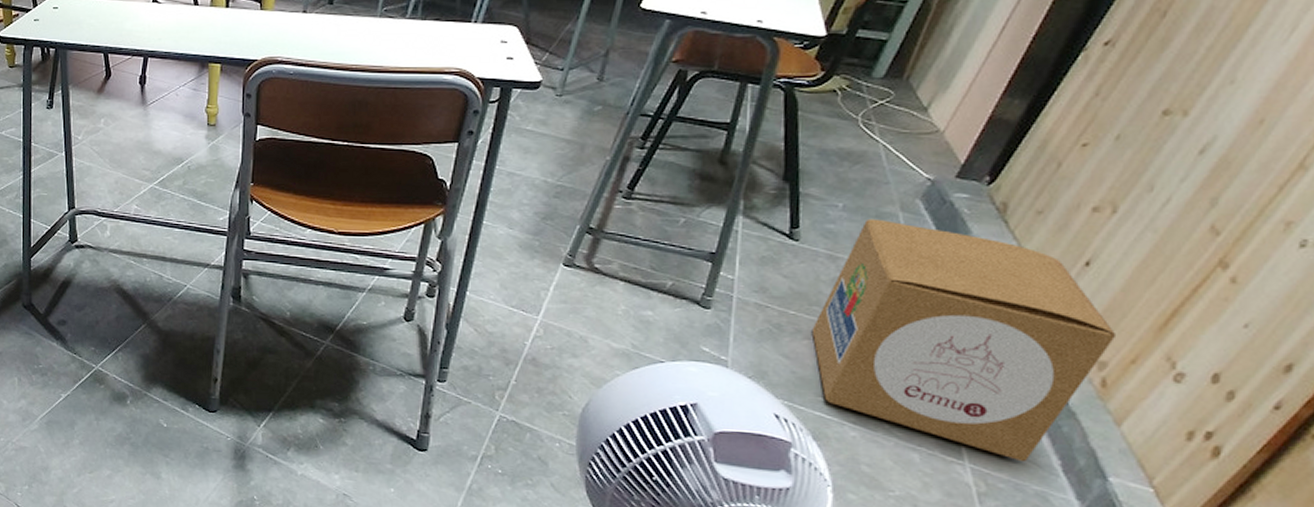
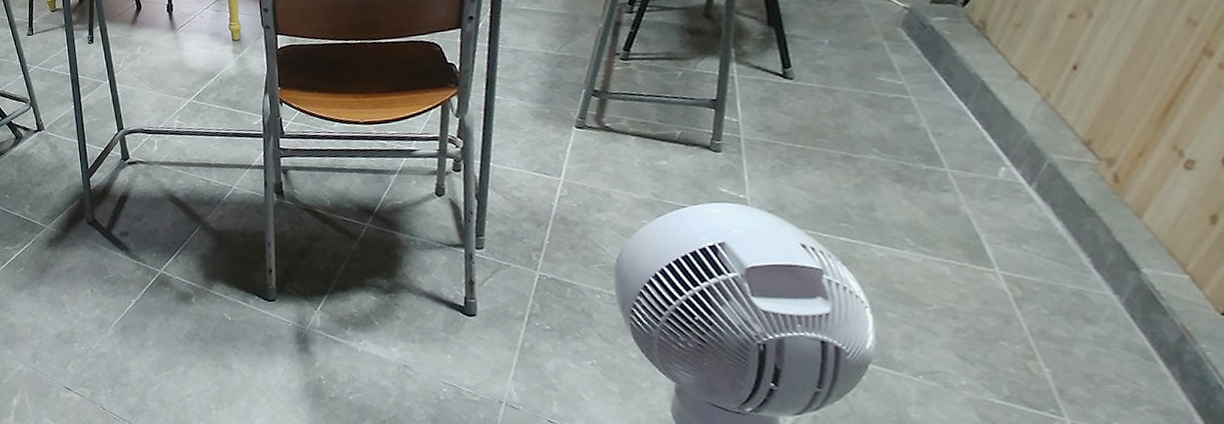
cardboard box: present [811,218,1117,462] -> none [821,50,1119,264]

